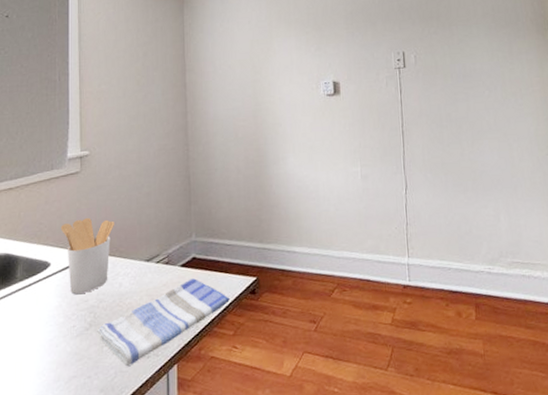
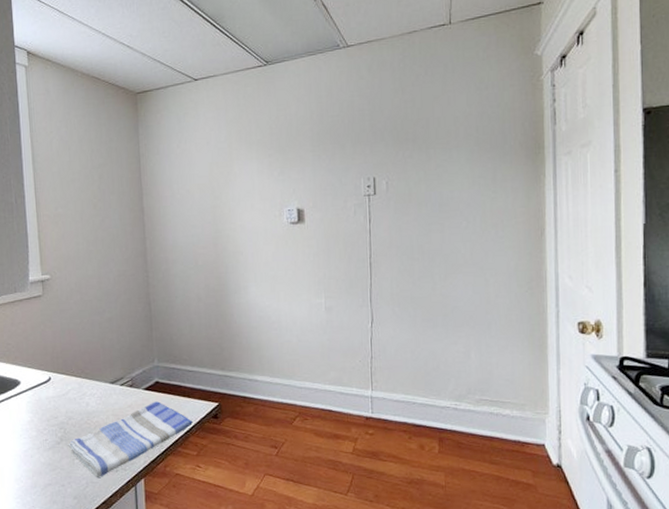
utensil holder: present [60,218,114,295] -> none [27,340,79,412]

